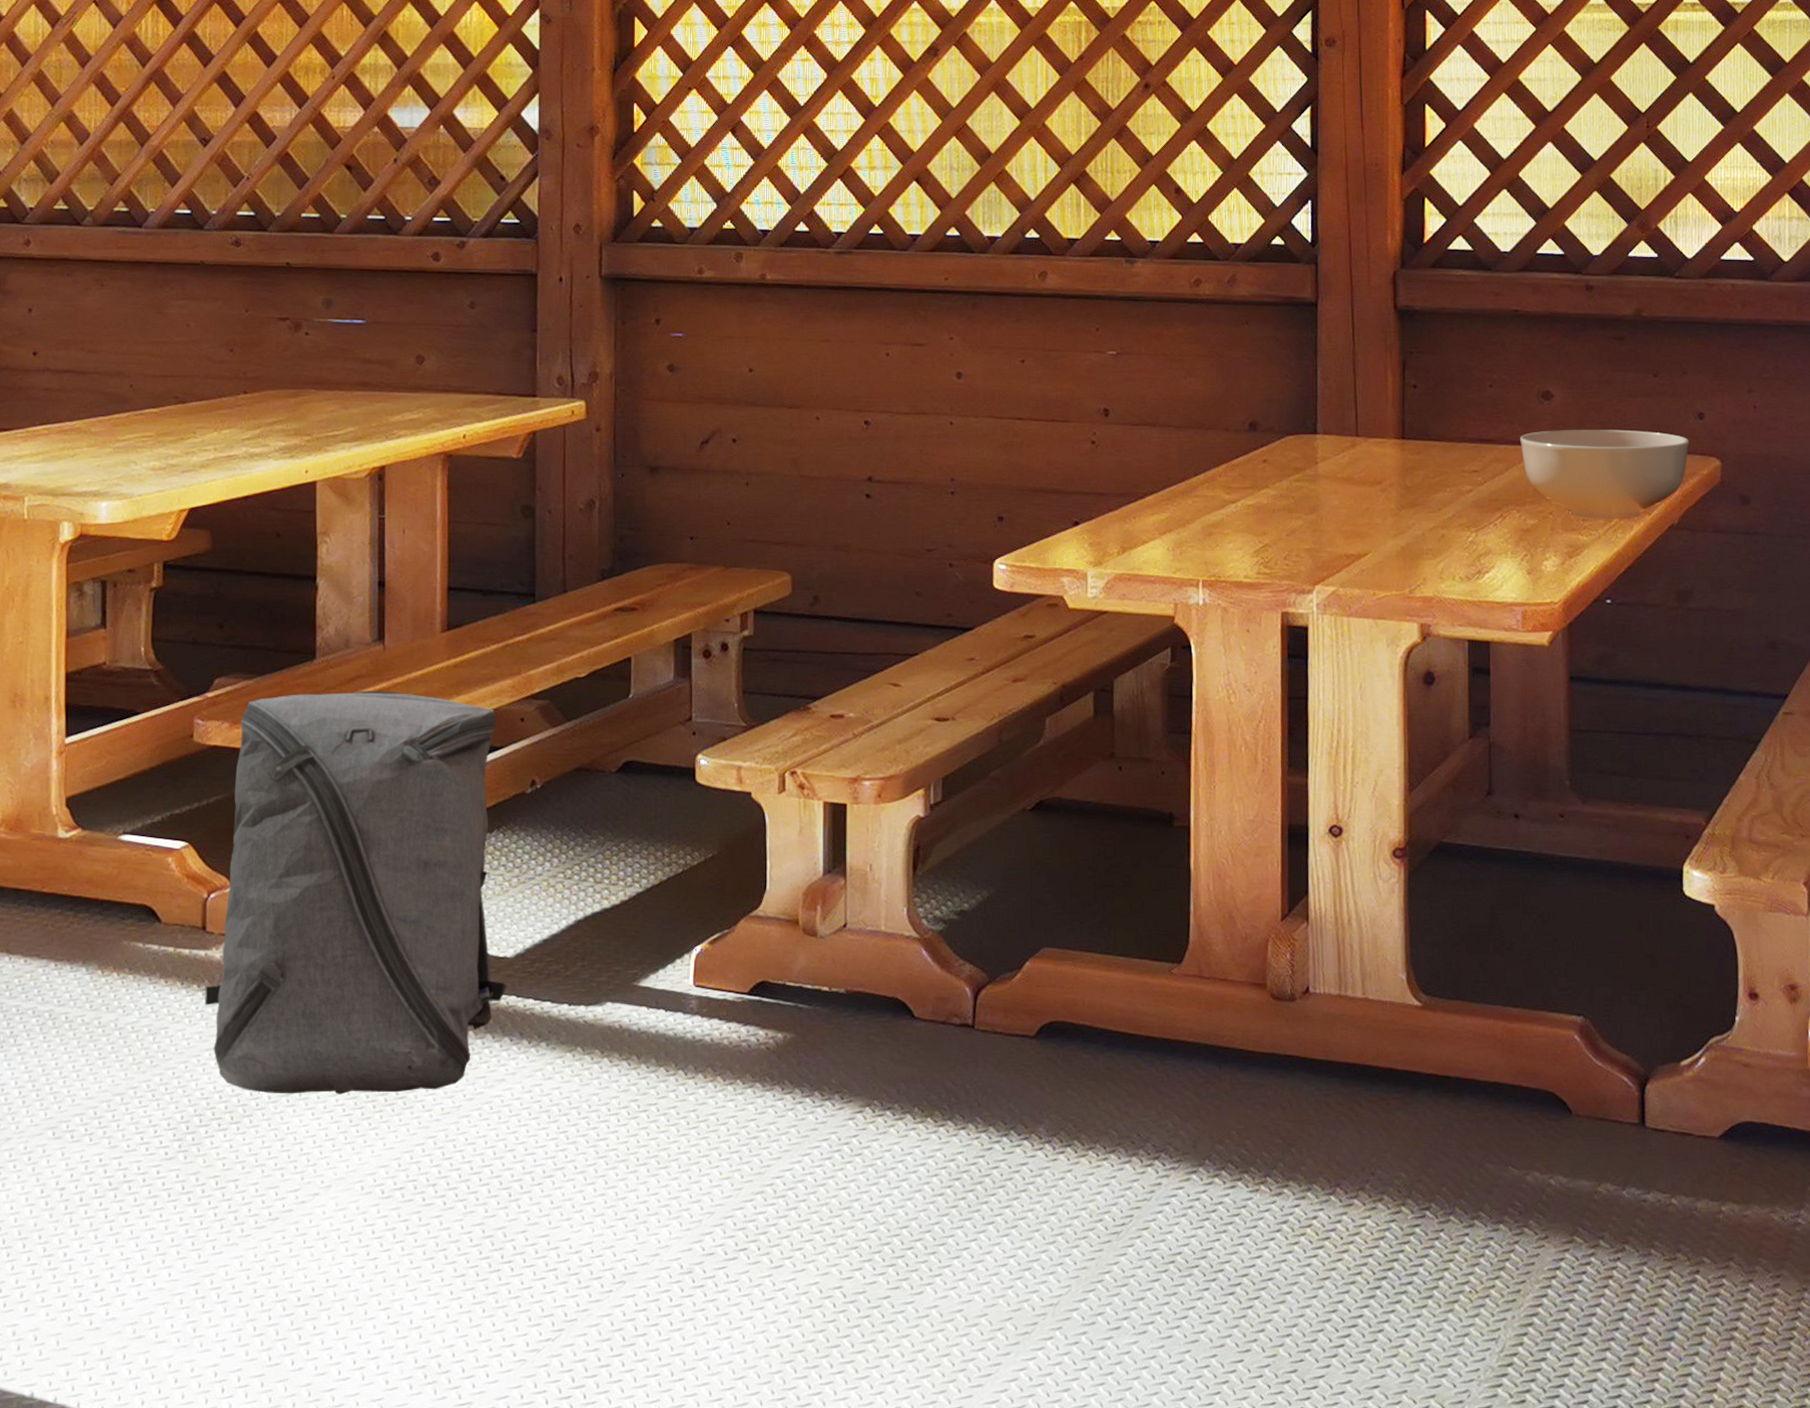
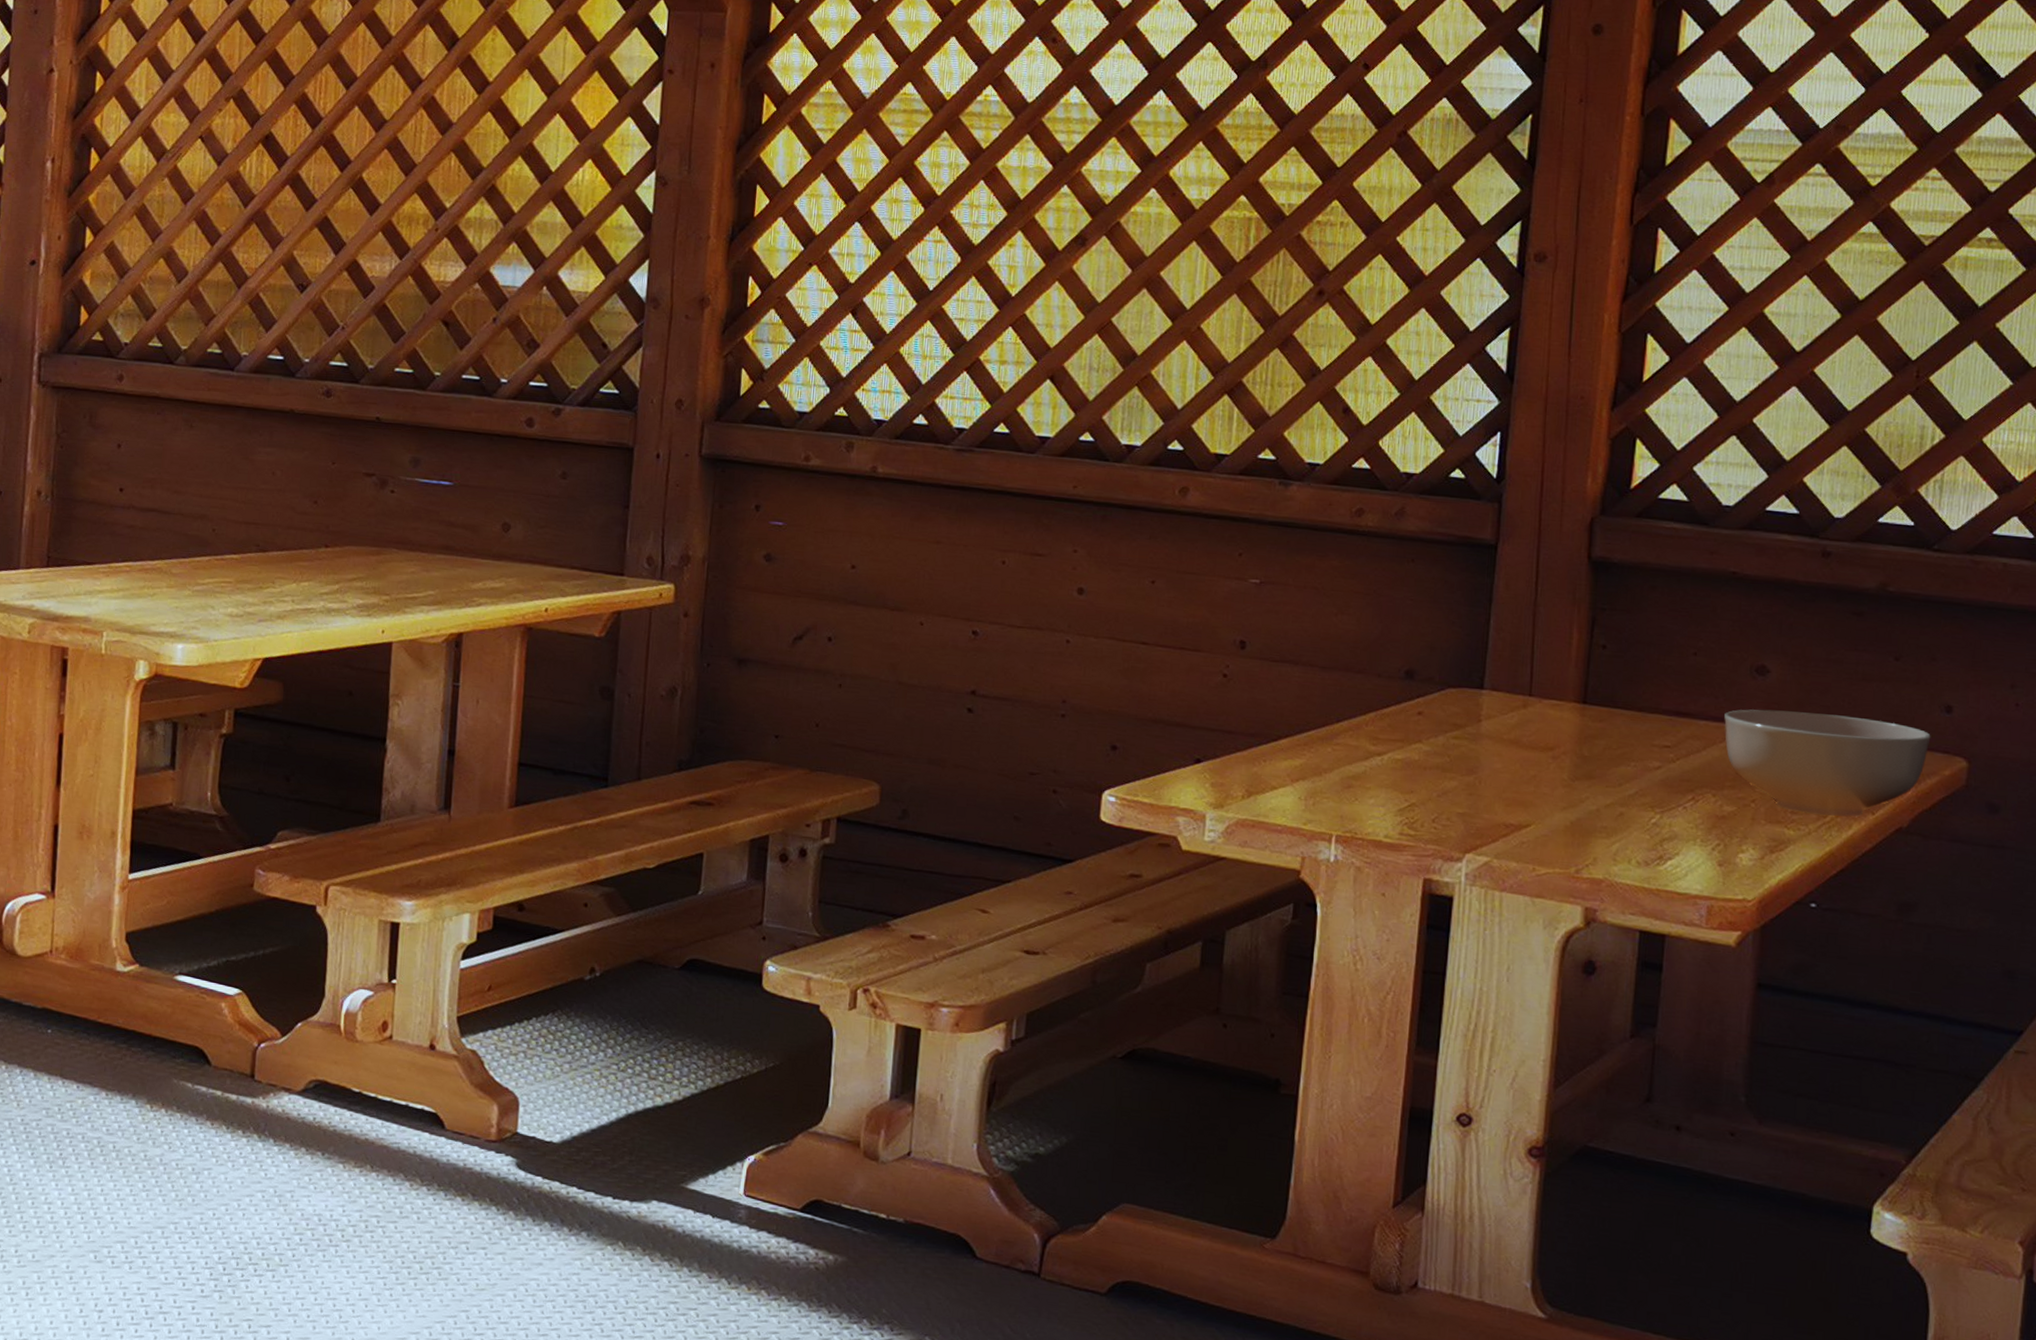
backpack: present [205,691,507,1095] -> none [248,855,559,1265]

